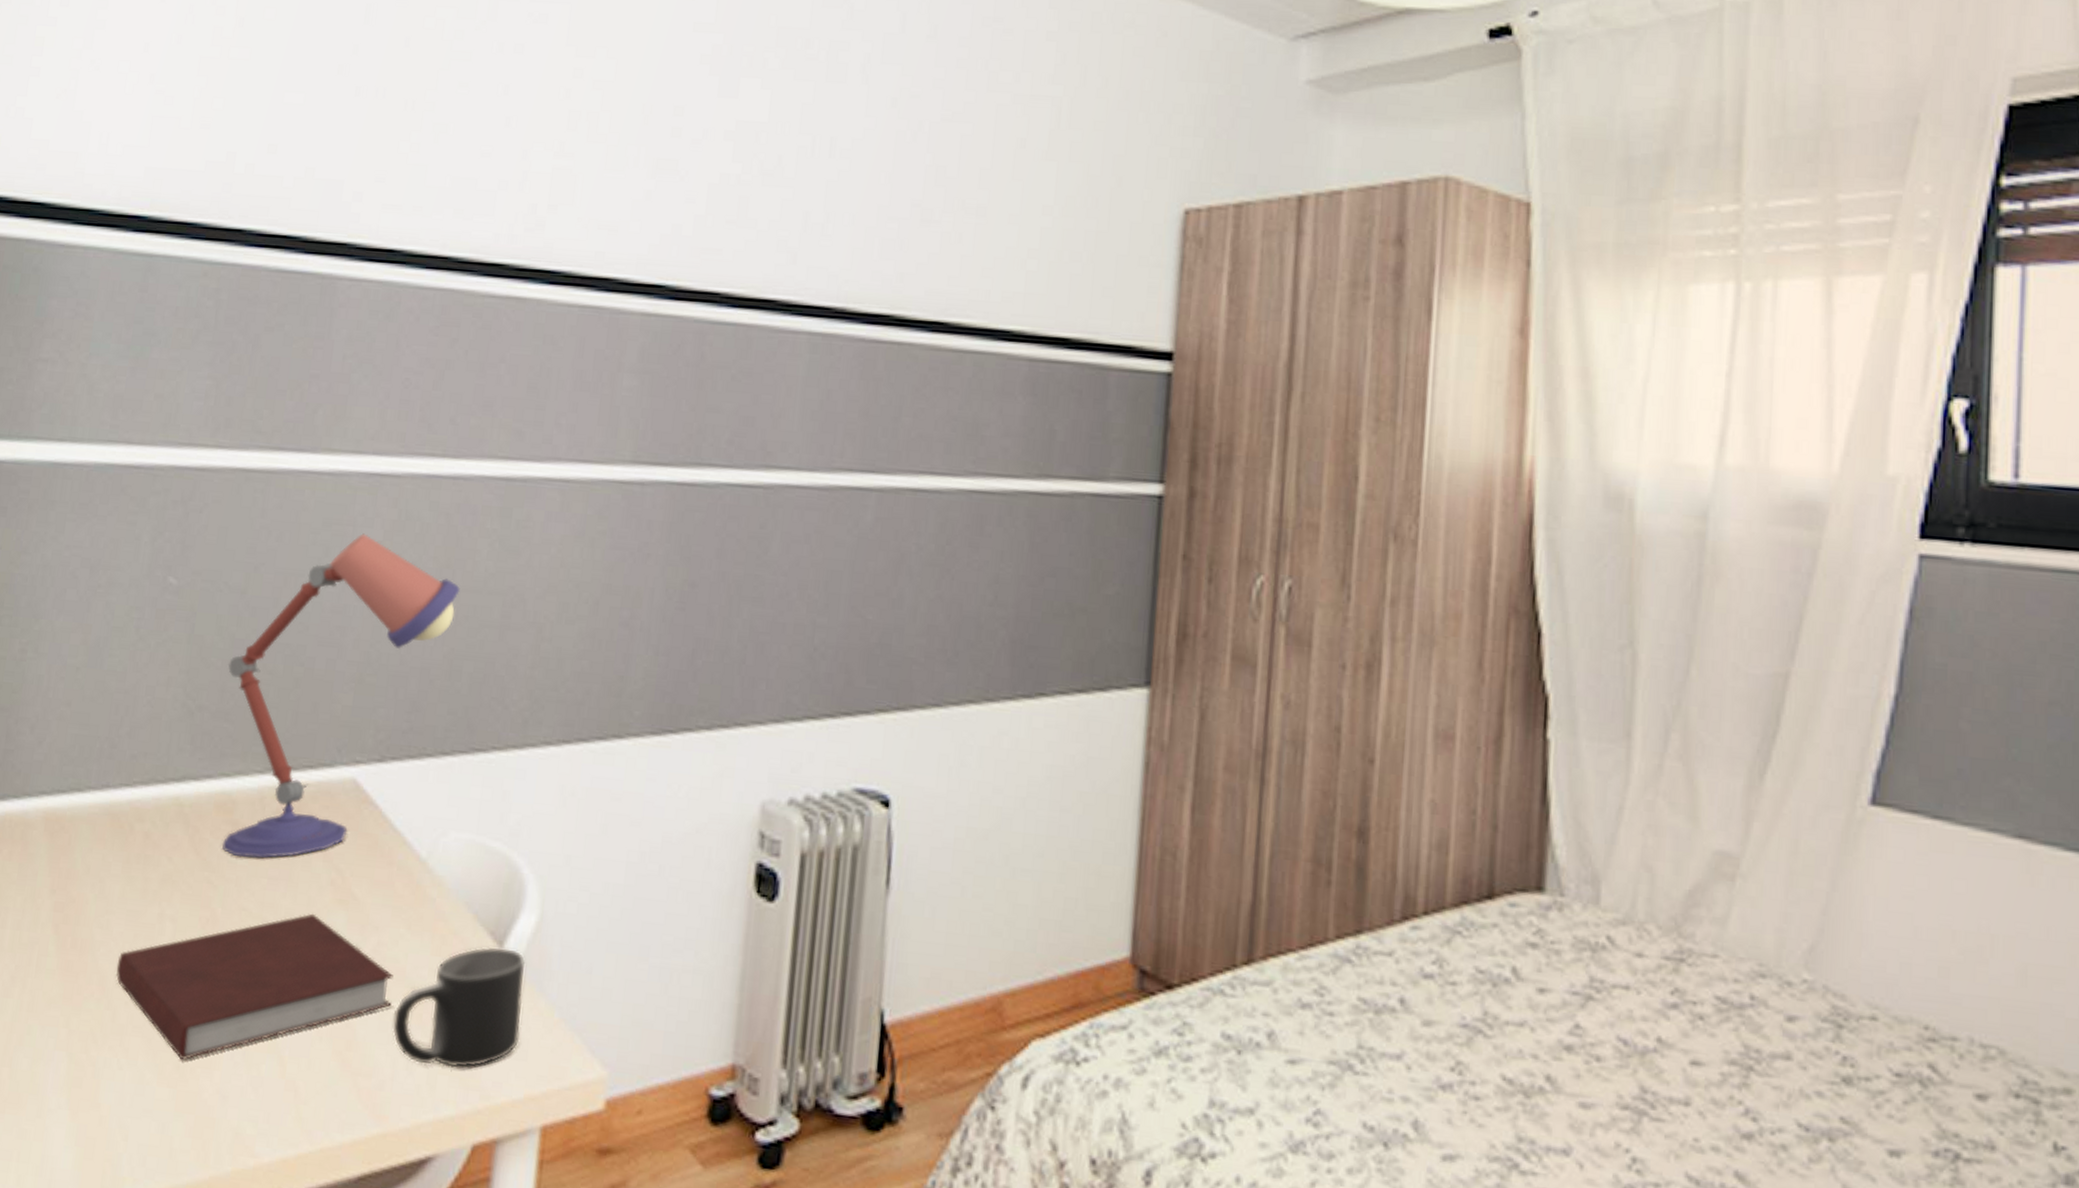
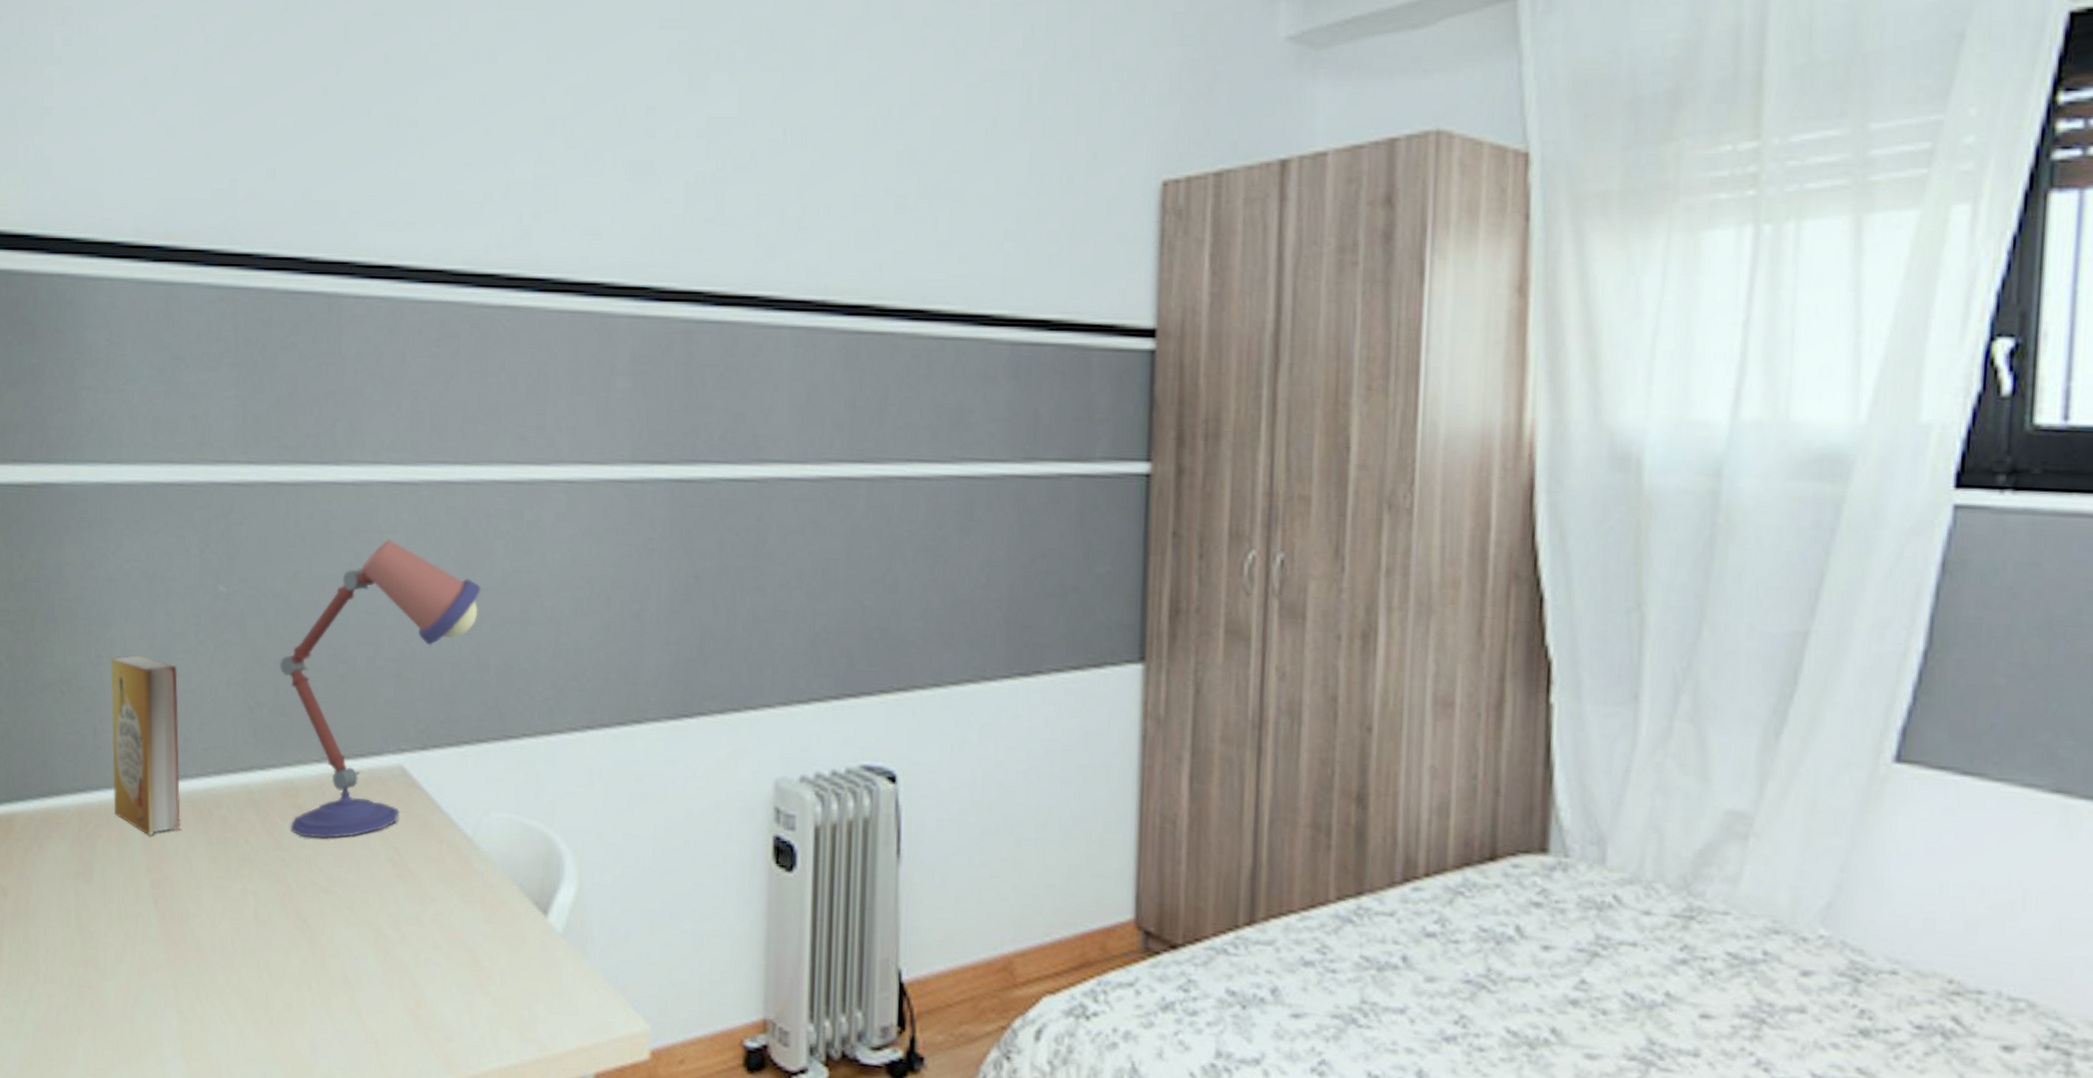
book: none [20,650,112,853] -> present [110,655,181,836]
notebook: present [116,913,394,1061] -> none [210,887,453,1017]
mug: present [392,946,526,1068] -> none [454,914,570,1023]

